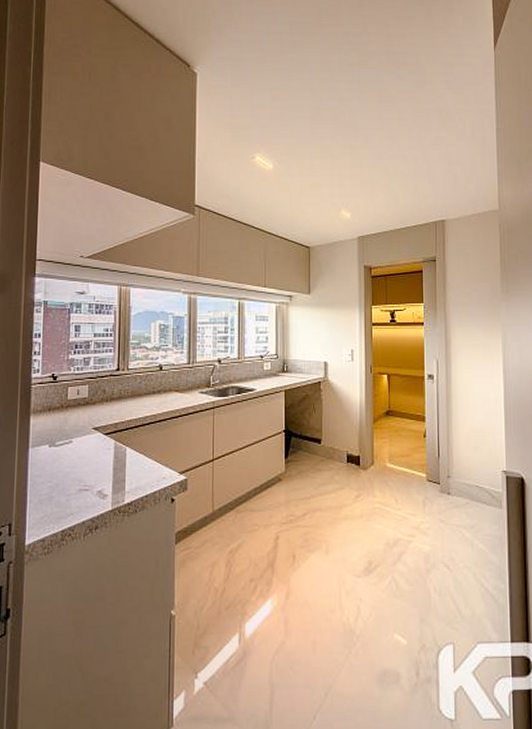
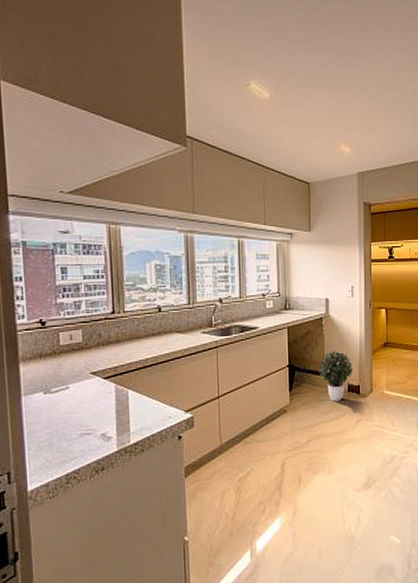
potted plant: none [314,416,352,472] -> present [317,350,352,401]

